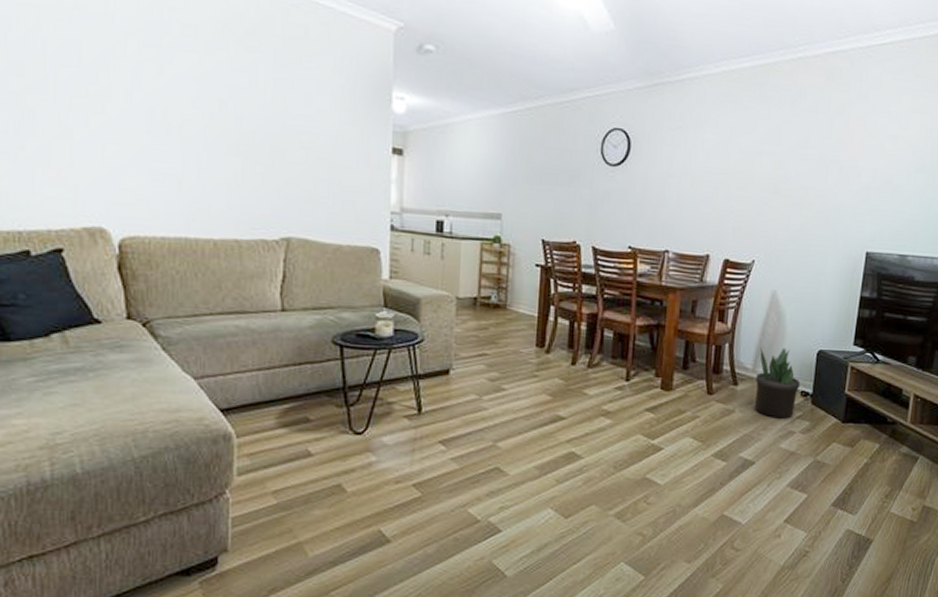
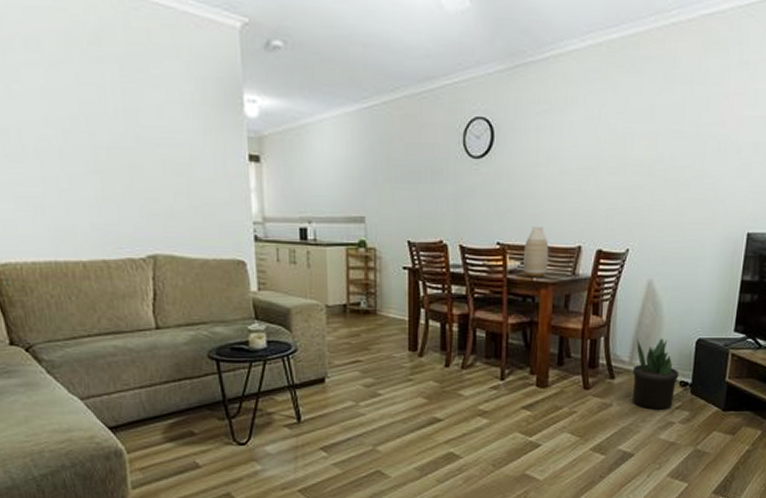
vase: none [652,233,679,283] -> present [522,227,549,278]

